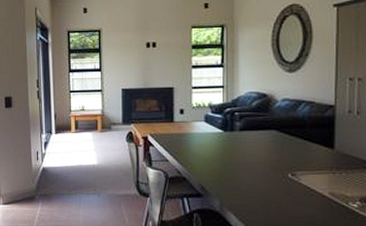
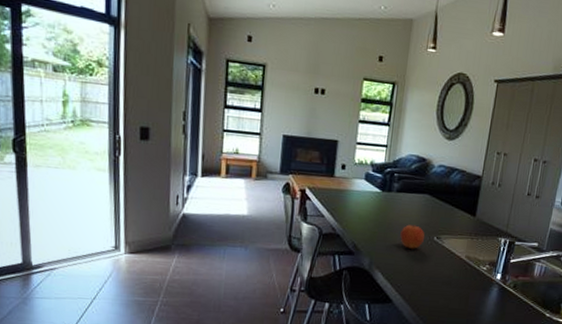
fruit: none [249,162,277,188] -> present [400,224,425,249]

